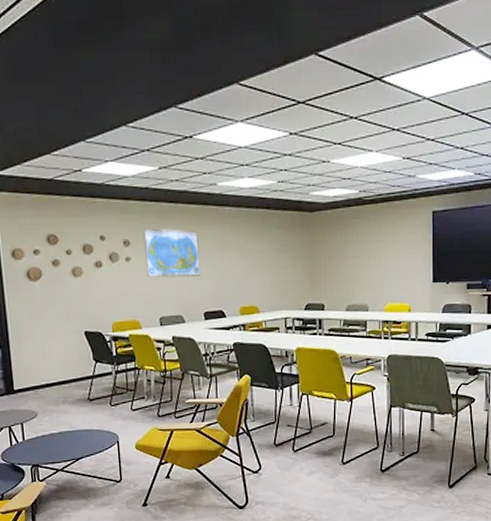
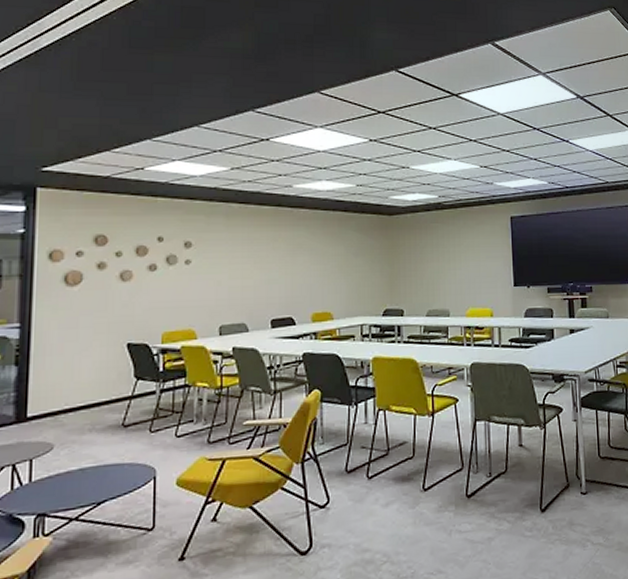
world map: present [143,228,200,278] -> none [207,229,269,282]

